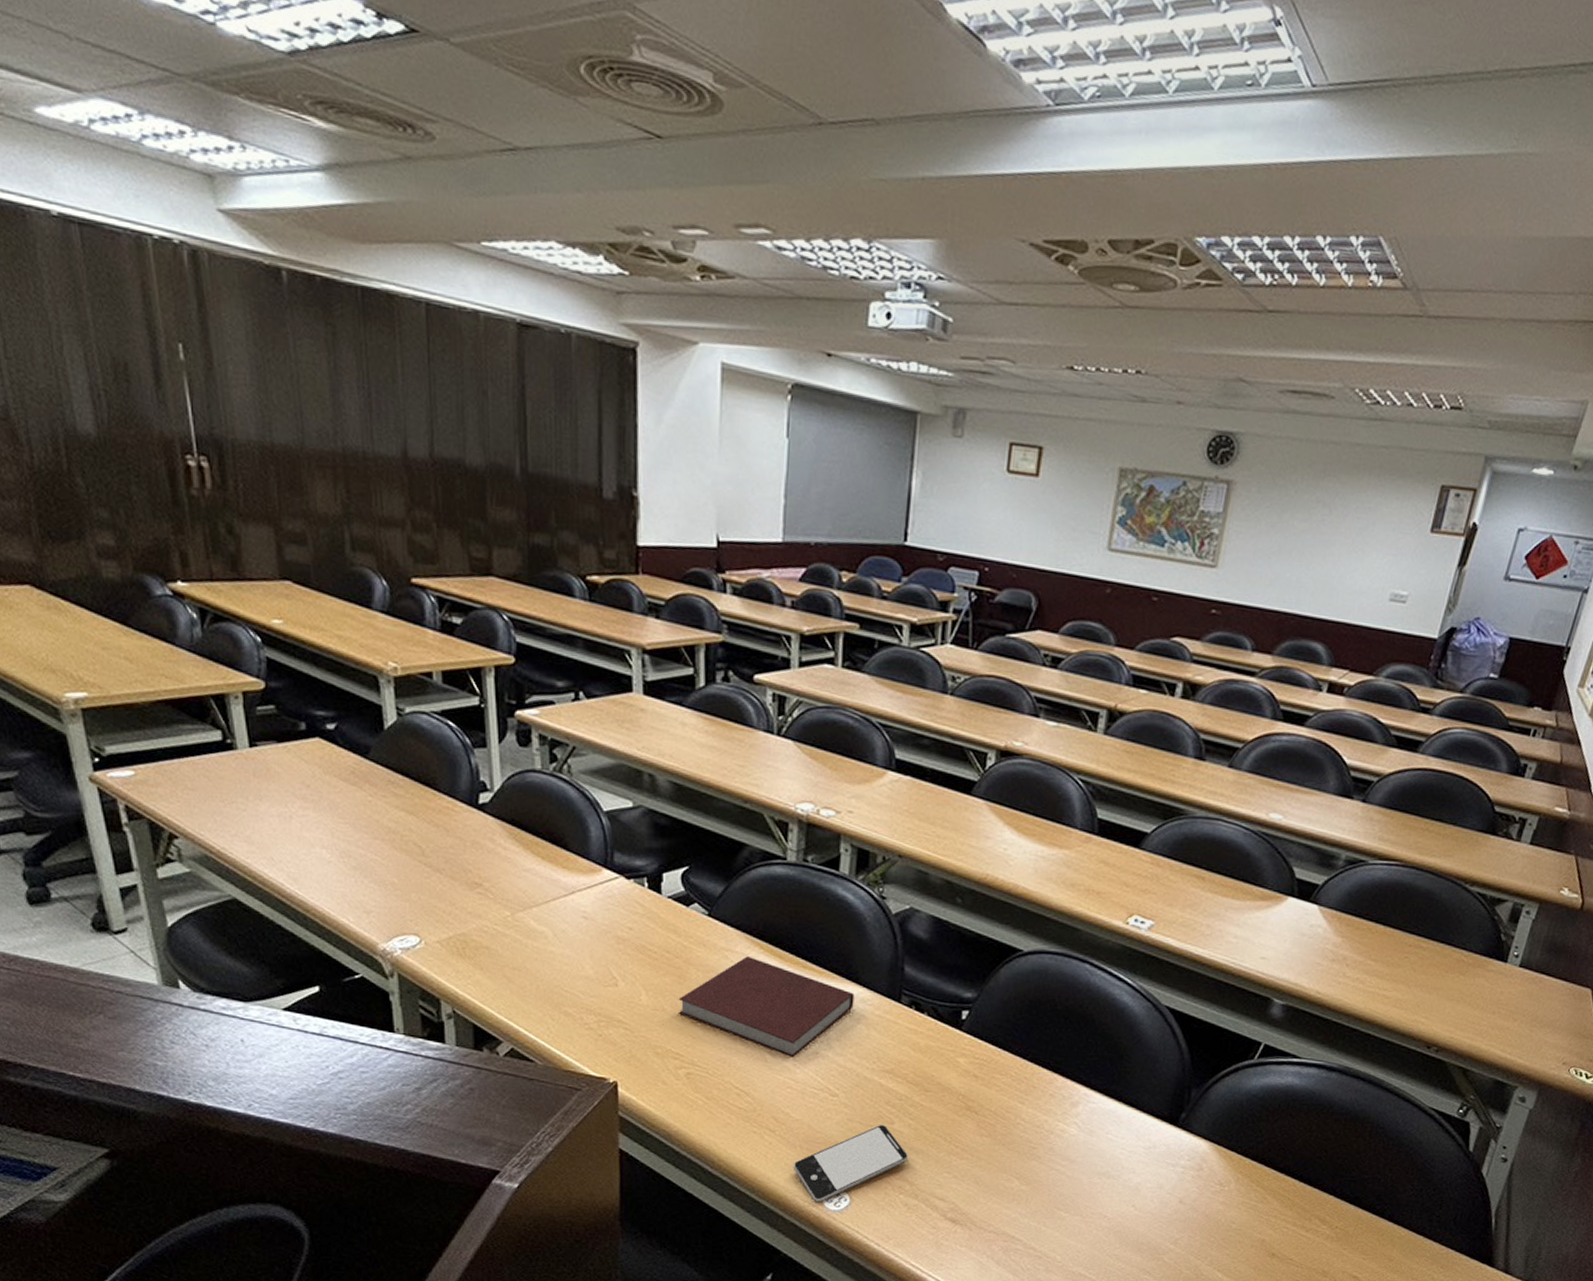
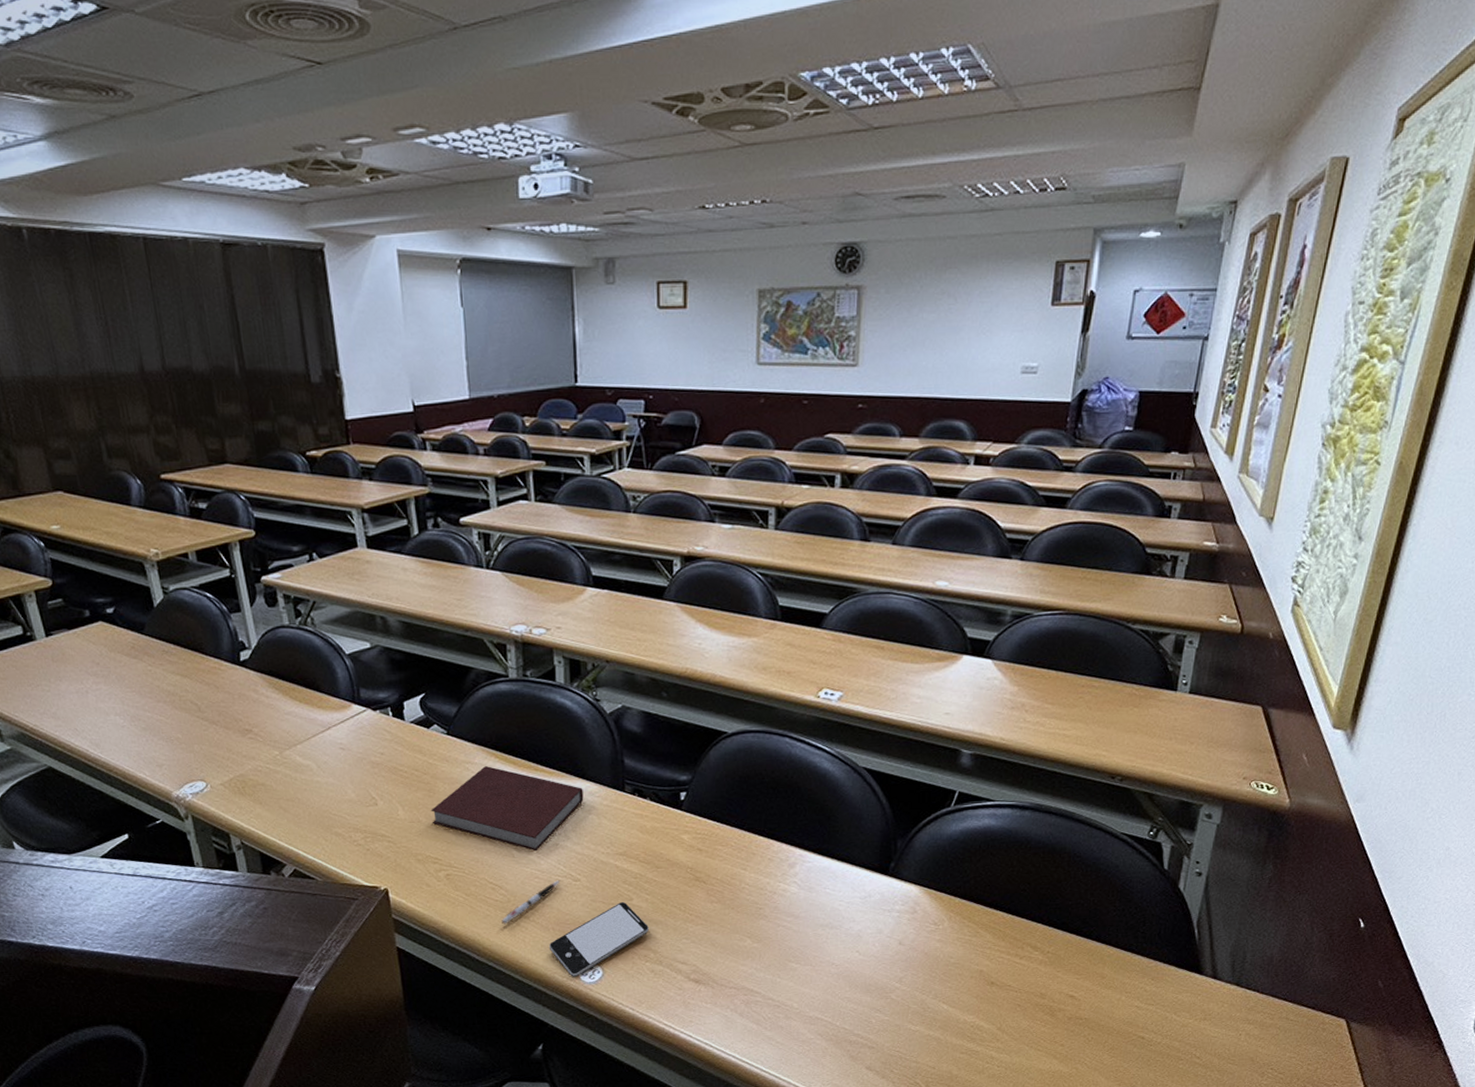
pen: none [743,1093,816,1136] -> present [502,880,561,925]

